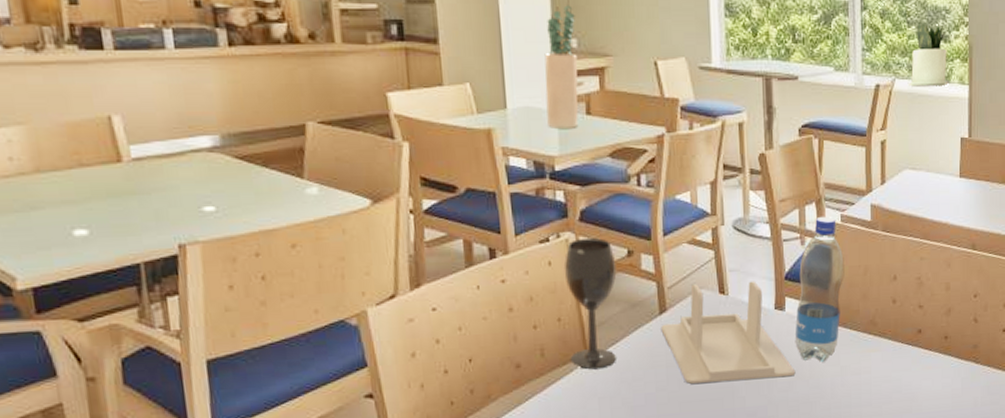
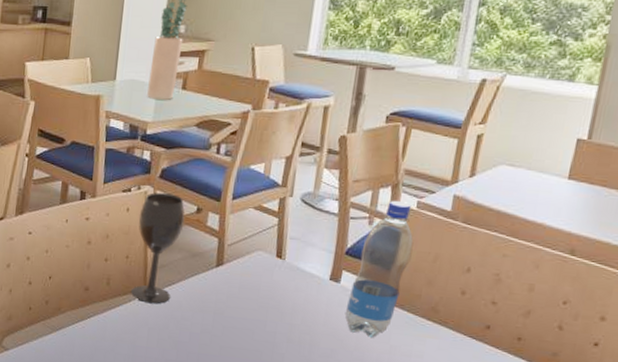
napkin holder: present [661,281,796,384] -> none [215,245,341,345]
planter: present [907,22,949,87] -> none [520,19,581,85]

